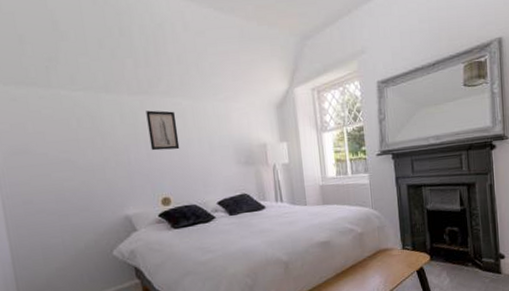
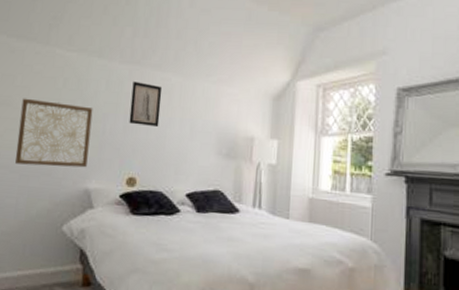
wall art: none [39,141,121,206] -> present [15,98,93,168]

